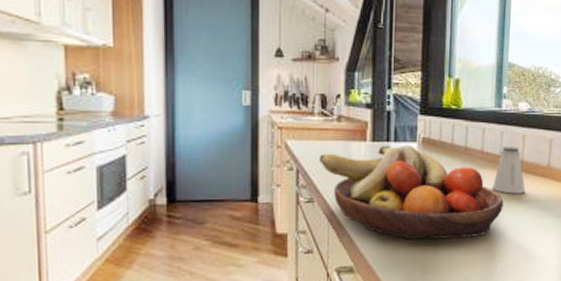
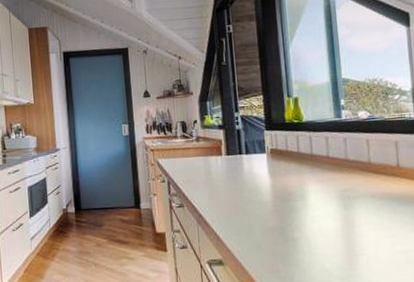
fruit bowl: present [319,145,504,240] -> none [185,156,356,236]
saltshaker: present [491,146,526,194] -> none [342,150,377,193]

